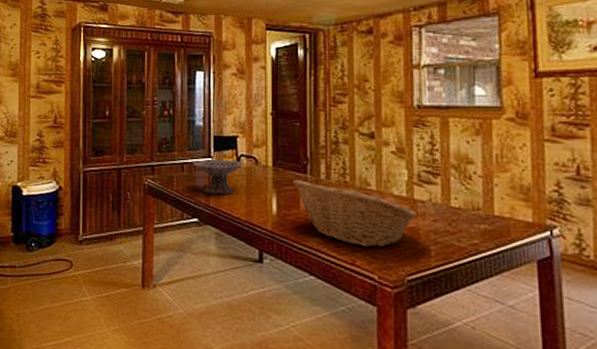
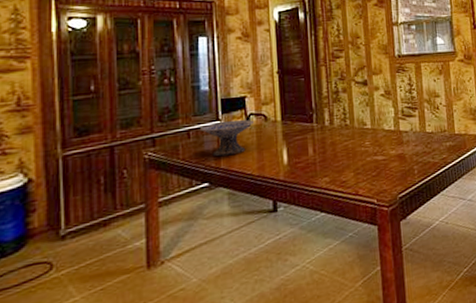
fruit basket: present [292,179,418,248] -> none [300,126,404,178]

